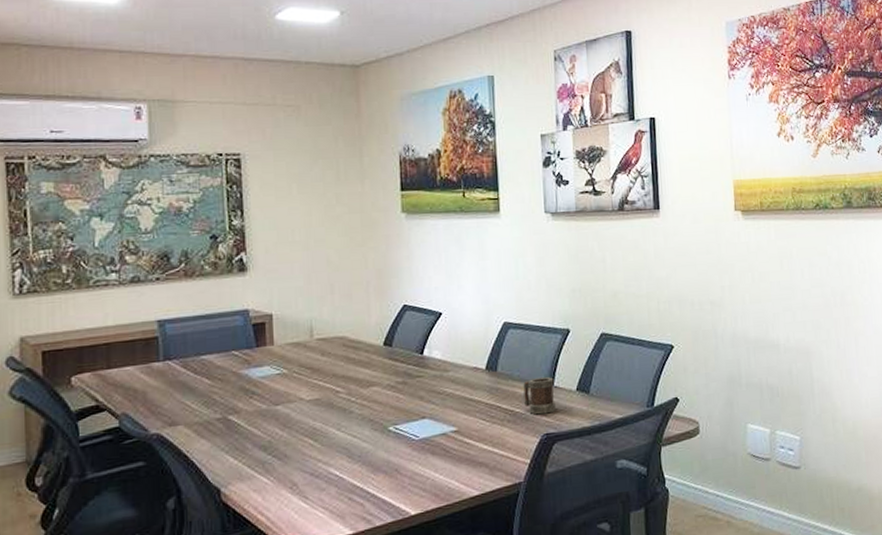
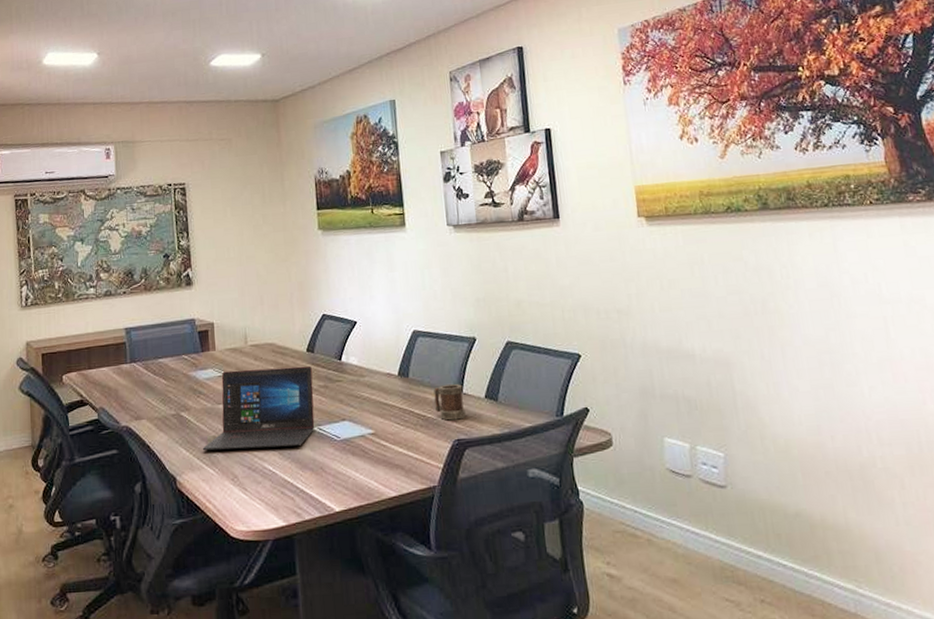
laptop: none [254,360,391,458] -> present [202,365,315,451]

